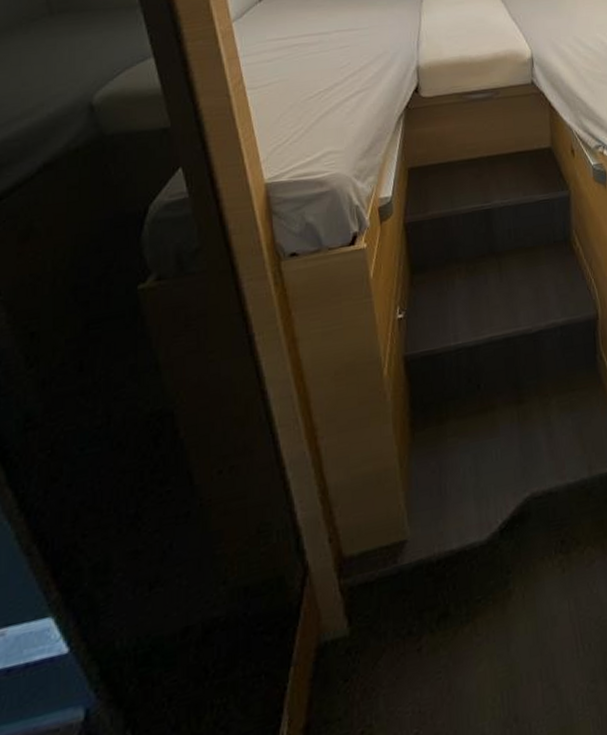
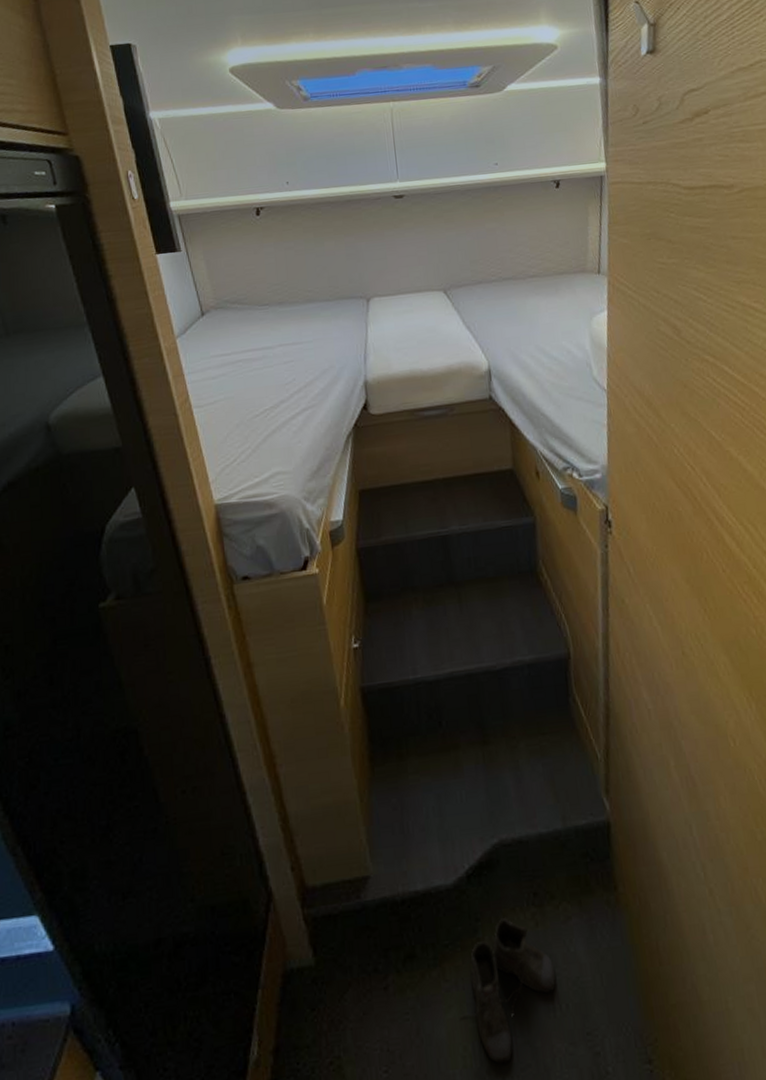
boots: none [489,567,580,711] -> present [459,918,557,1065]

